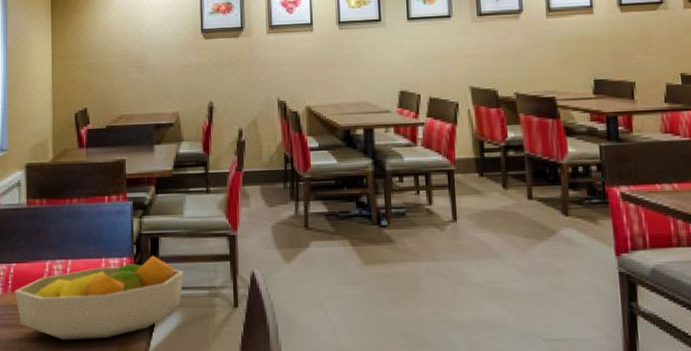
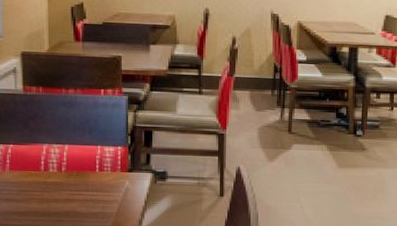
fruit bowl: present [14,255,184,340] -> none [13,146,175,216]

